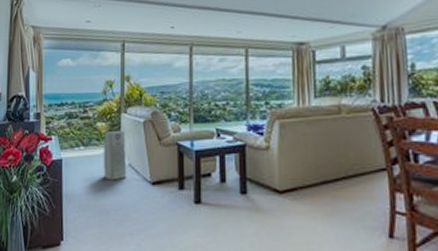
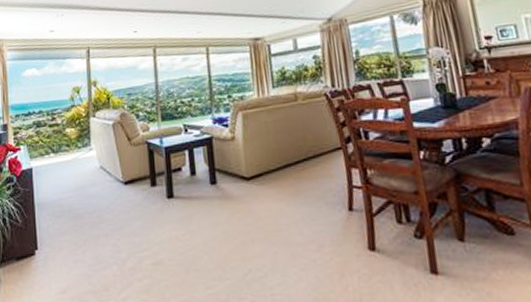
air purifier: present [103,131,127,181] -> none [73,135,99,185]

